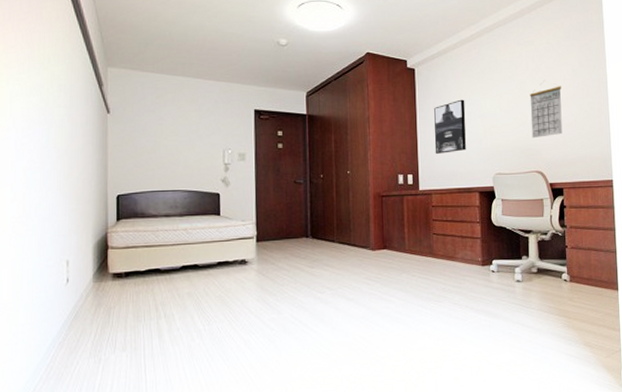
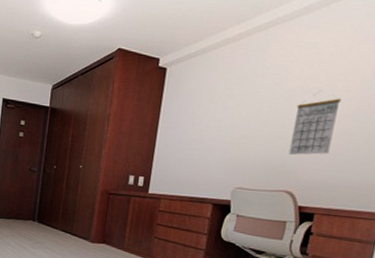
wall art: present [434,99,466,154] -> none [172,104,217,160]

